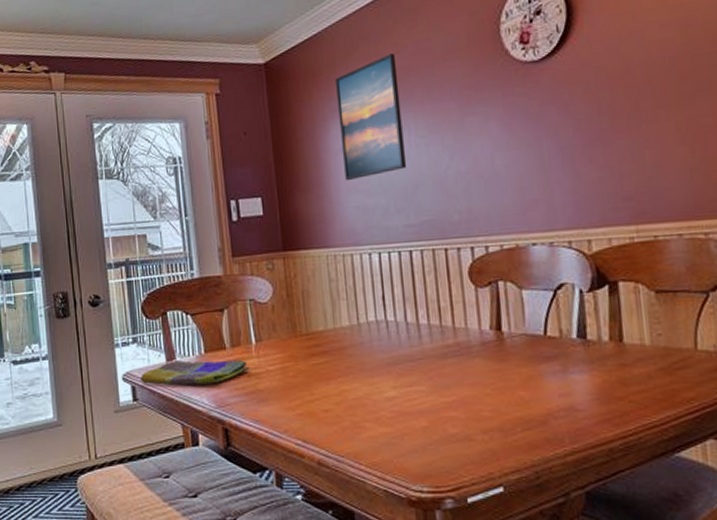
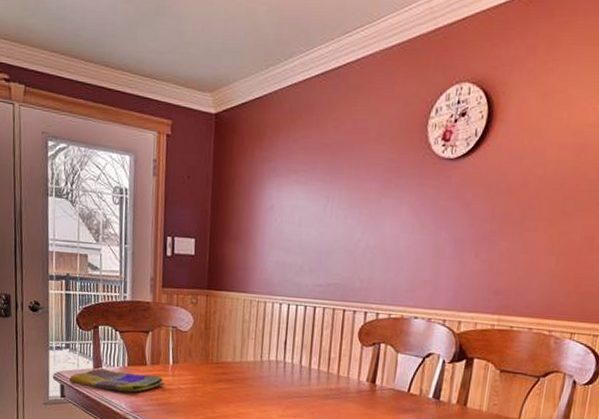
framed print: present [334,53,407,181] -> none [271,127,334,237]

